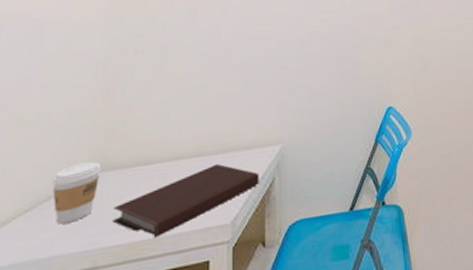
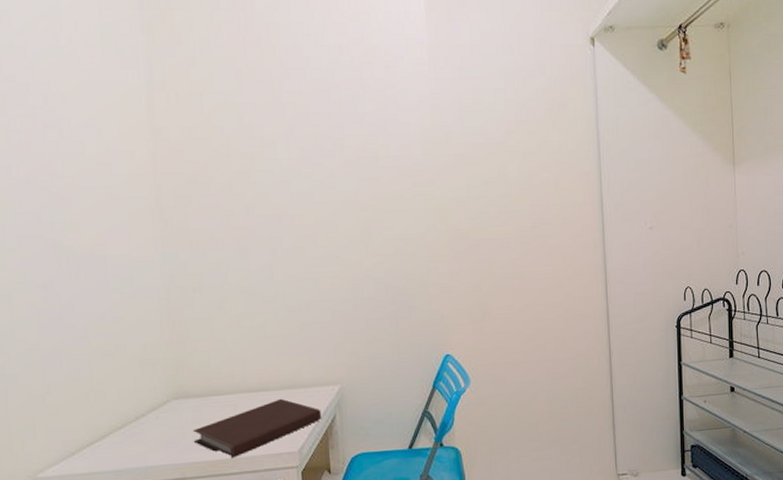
coffee cup: present [52,161,102,225] -> none [137,390,178,441]

